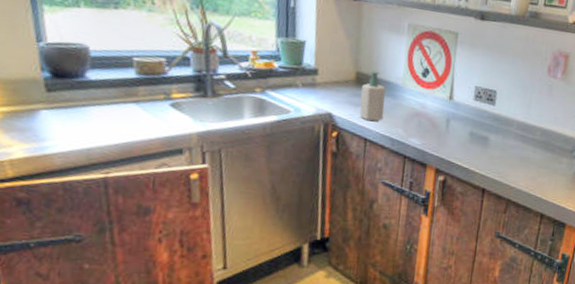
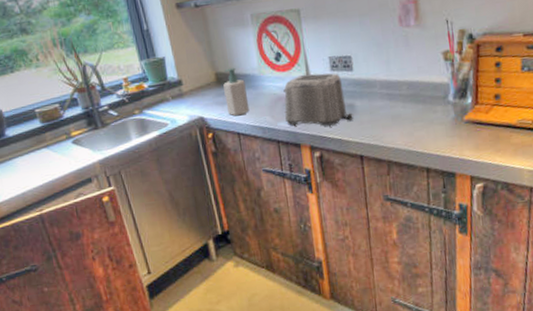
toaster: none [418,96,485,153] -> present [283,73,353,126]

